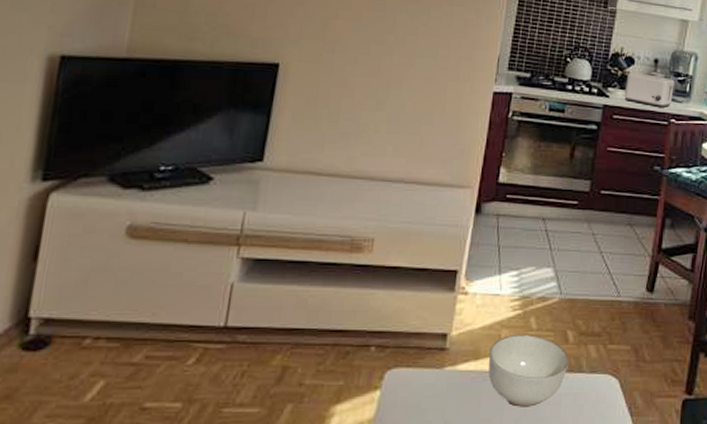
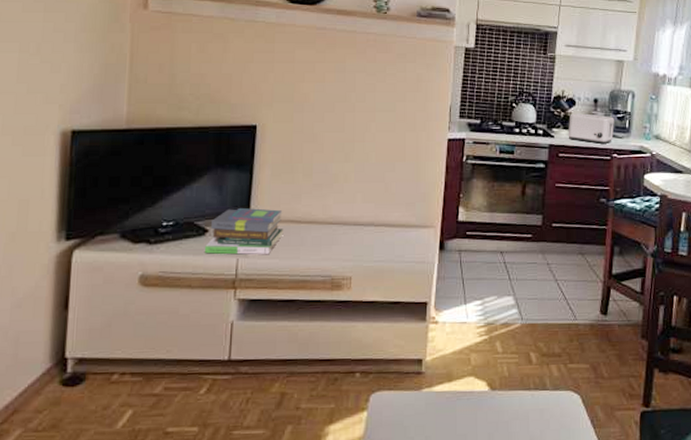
books: none [207,154,302,210] -> present [205,207,284,255]
bowl: present [488,334,569,407] -> none [460,357,534,423]

